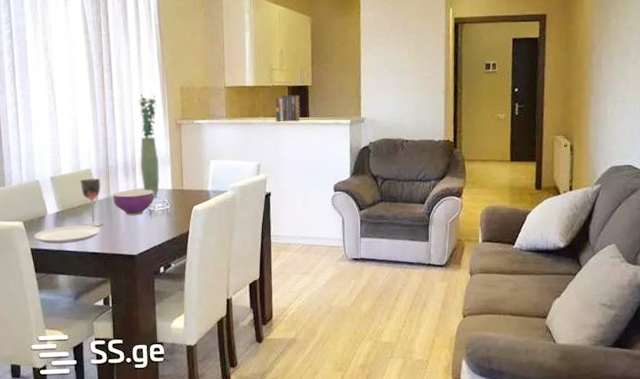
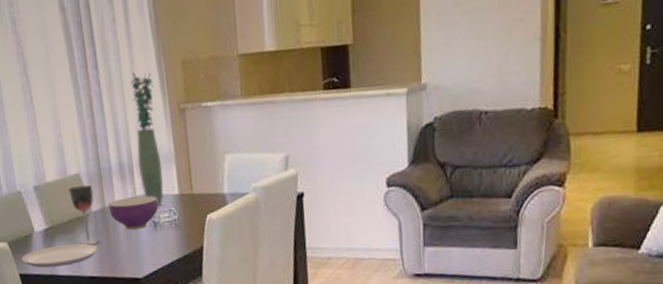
books: present [275,95,301,122] -> none [304,58,340,98]

